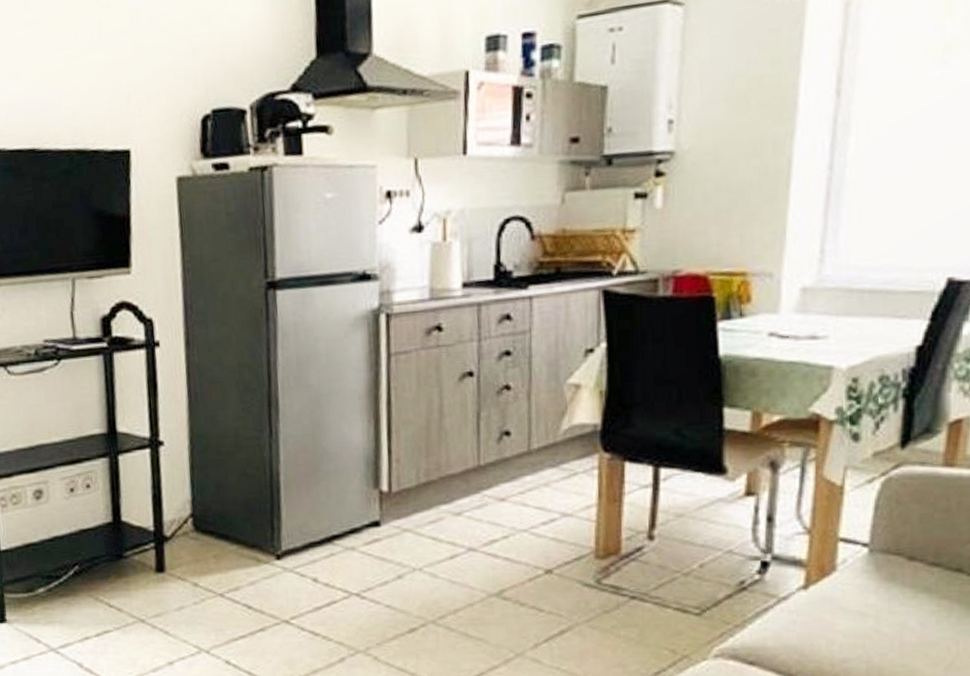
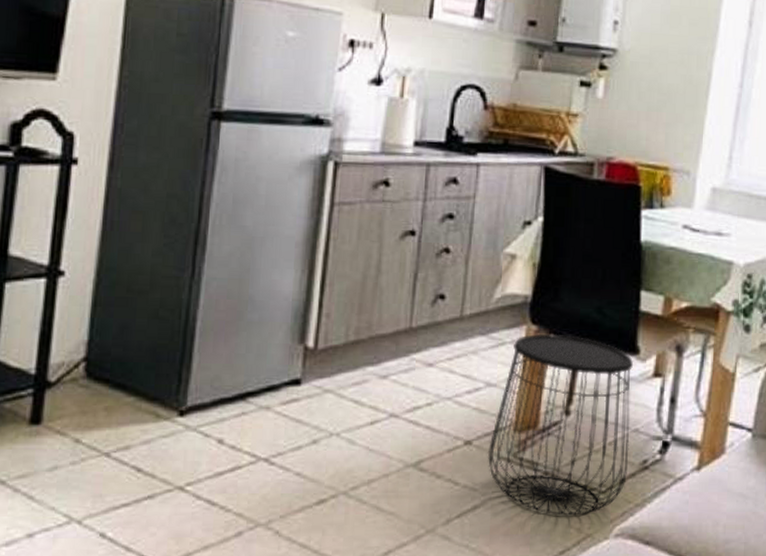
side table: none [569,460,723,638] -> present [487,333,634,516]

